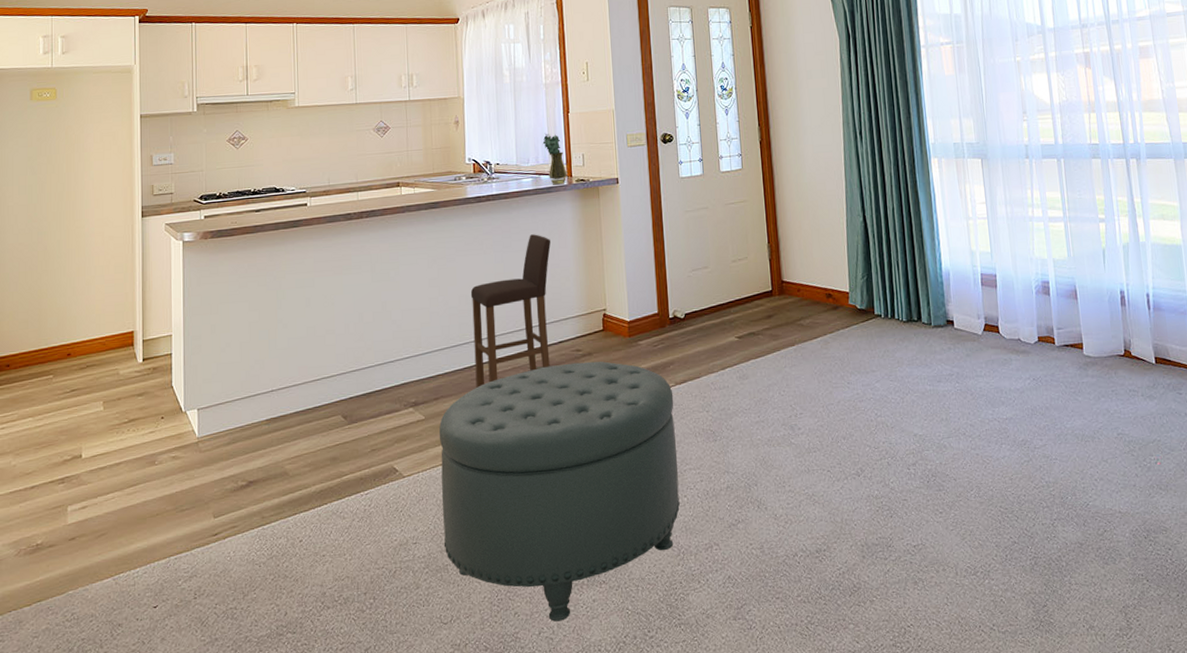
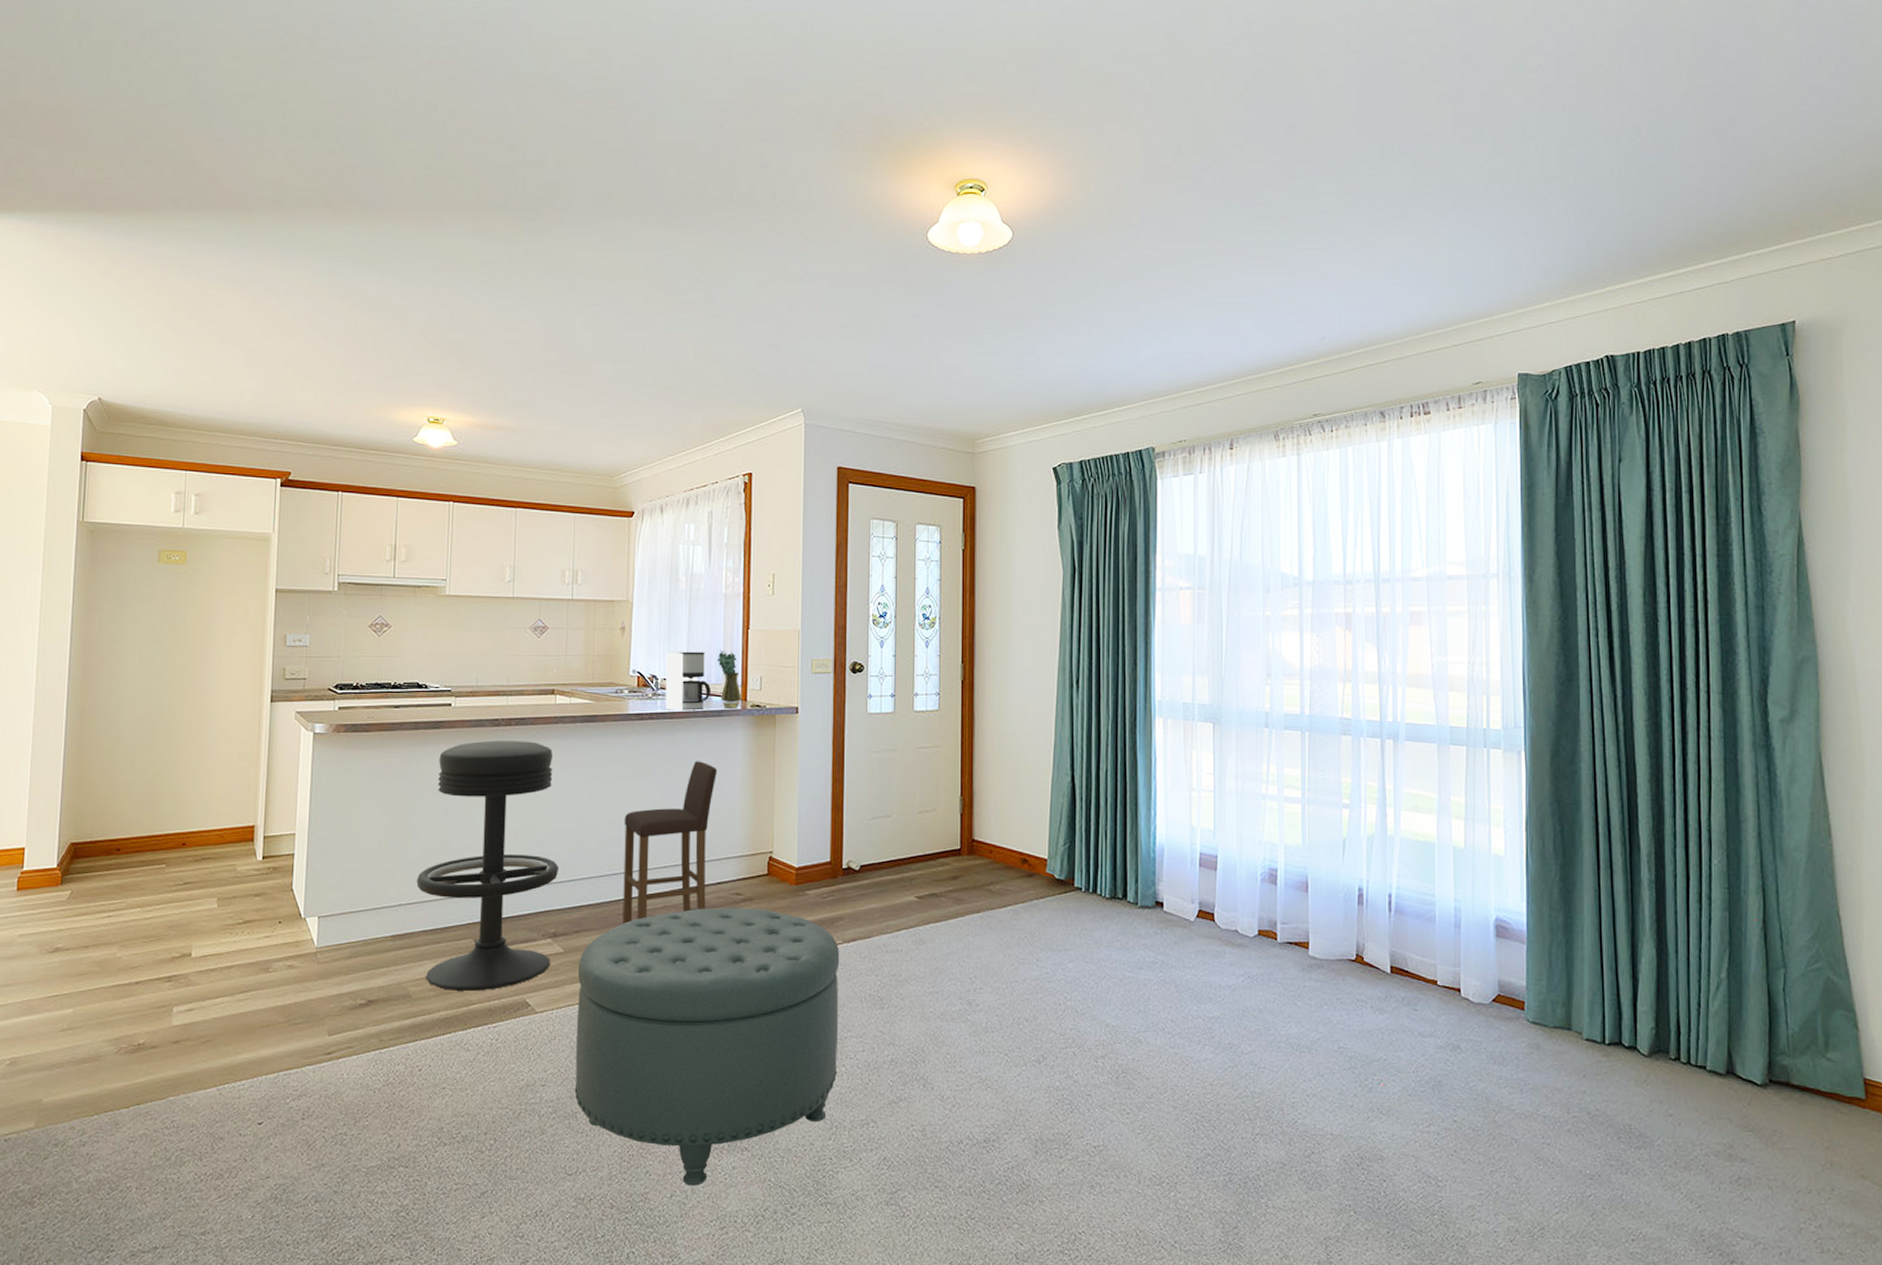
bar stool: none [286,230,416,465] -> present [416,740,559,991]
coffee maker: none [497,136,540,192] -> present [665,651,711,711]

